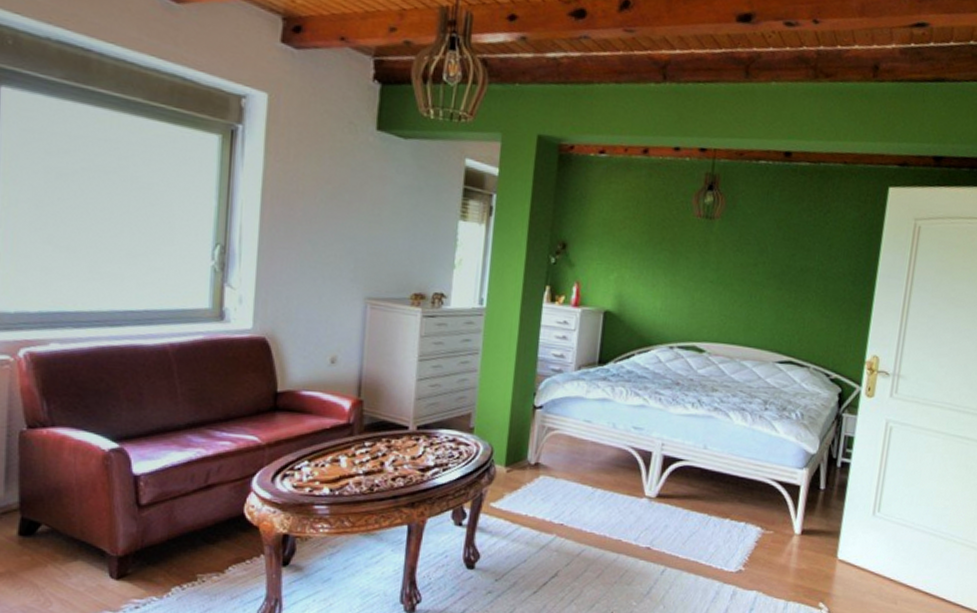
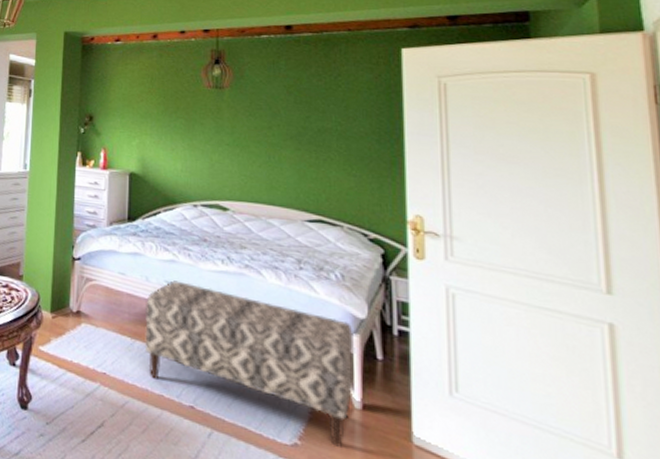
bench: none [606,426,805,569] -> present [144,280,355,447]

